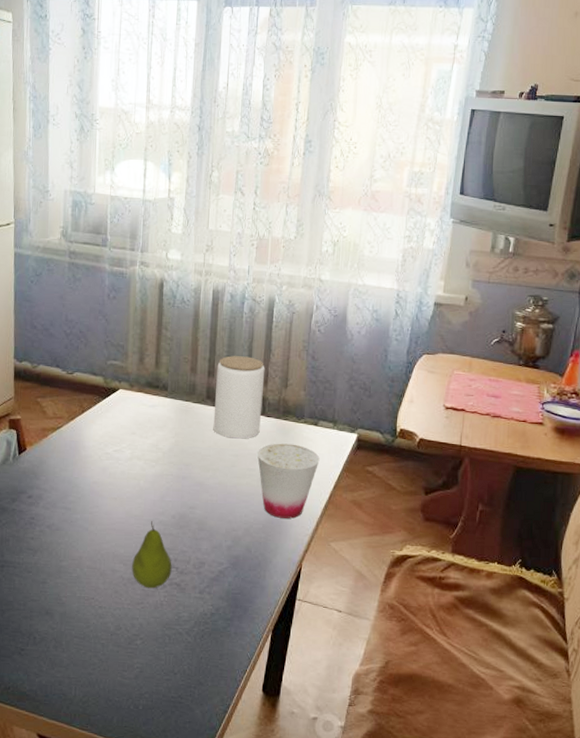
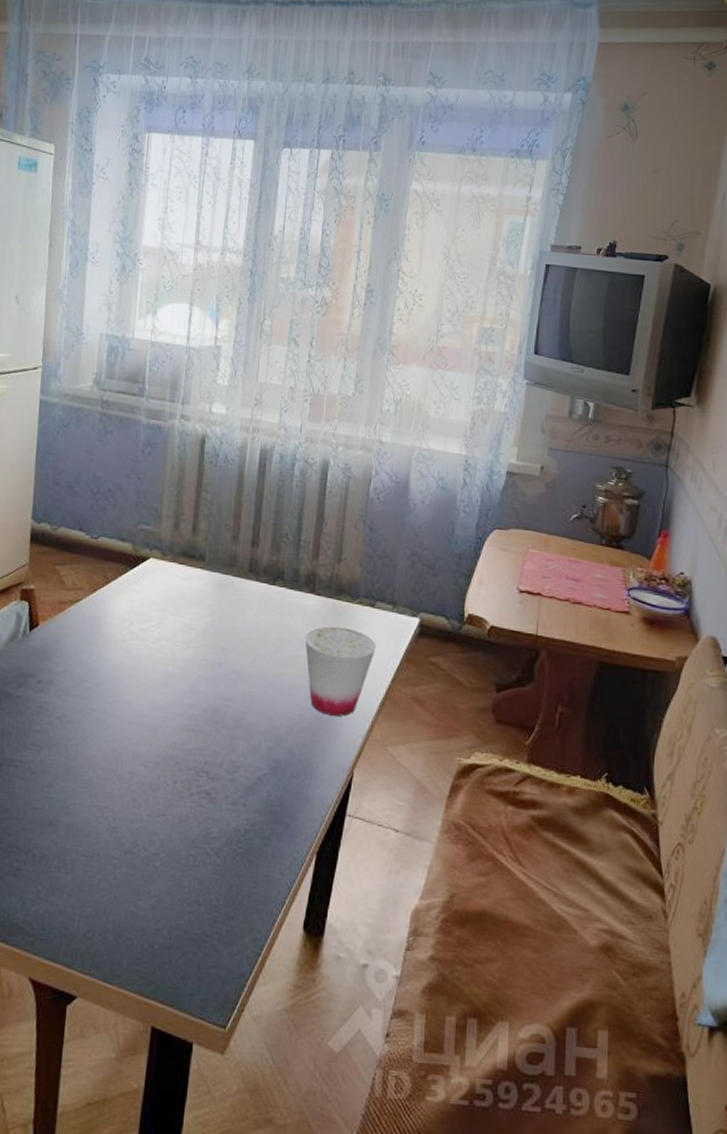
fruit: present [132,521,172,589] -> none [154,715,202,797]
jar: present [213,356,265,439] -> none [255,524,317,620]

